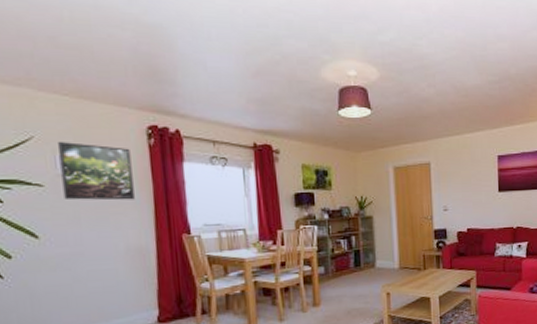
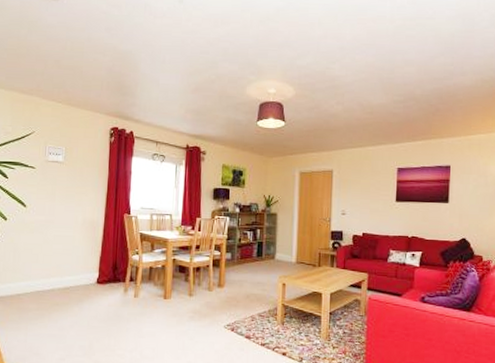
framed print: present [58,142,135,201] -> none [47,137,97,184]

